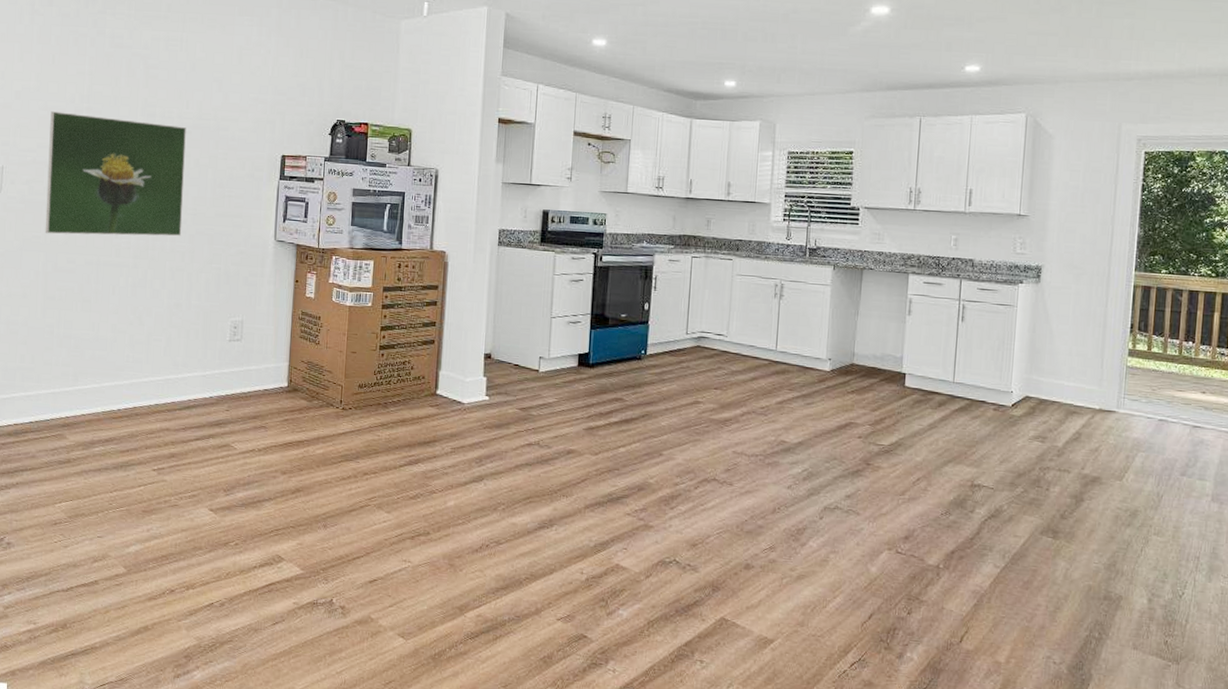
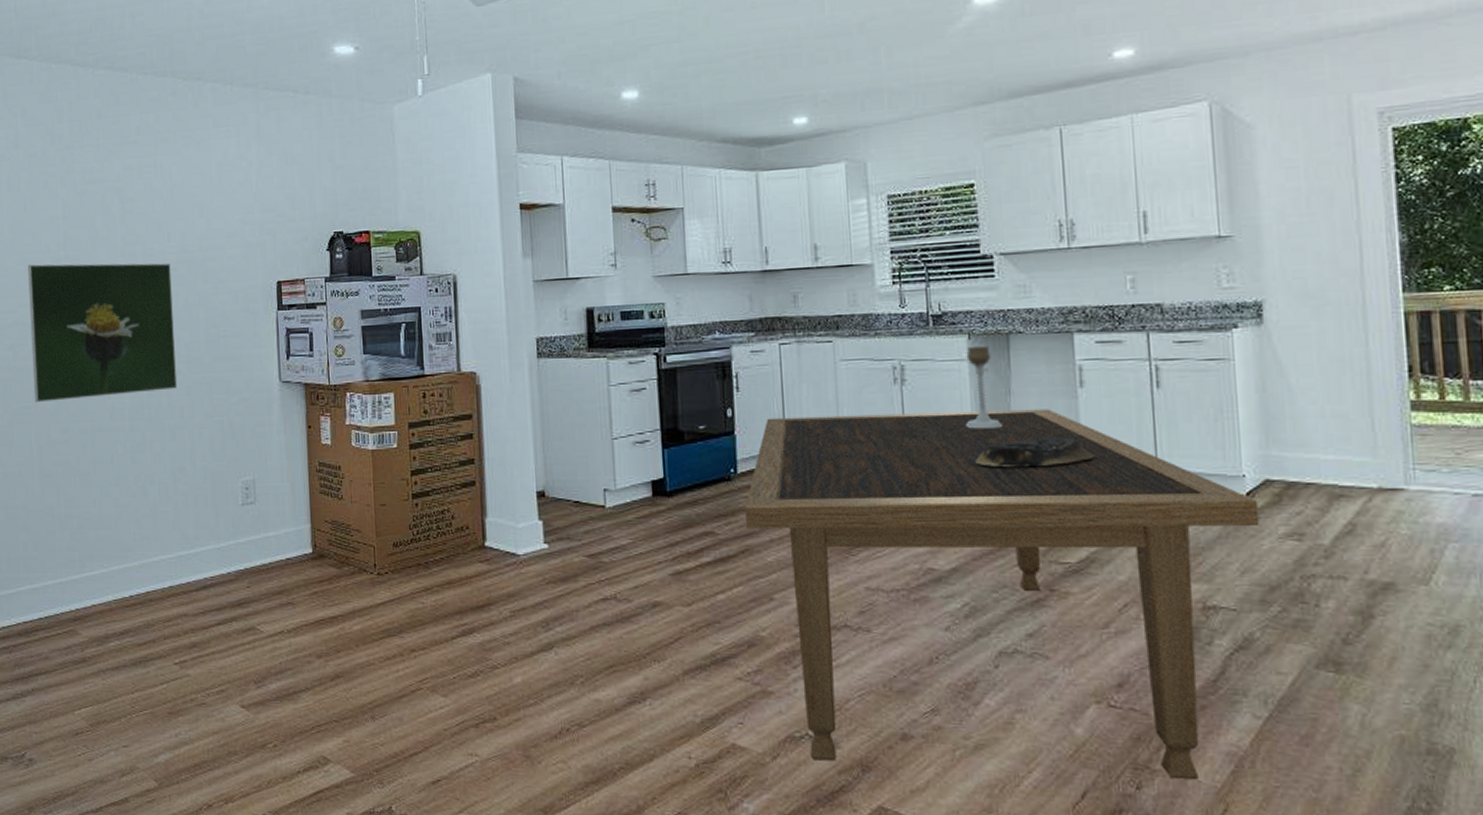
dining table: none [647,314,1019,610] -> present [744,409,1260,781]
candle holder: none [822,276,849,340] -> present [965,346,1002,429]
decorative bowl: none [825,350,913,372] -> present [974,437,1096,468]

